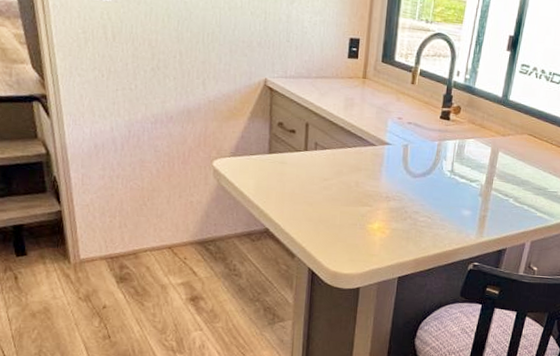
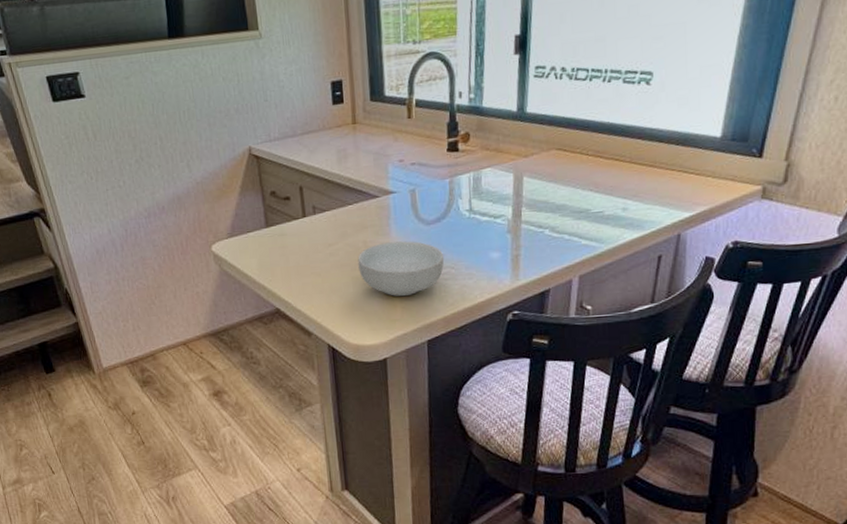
cereal bowl: none [347,186,424,236] -> present [358,241,445,297]

